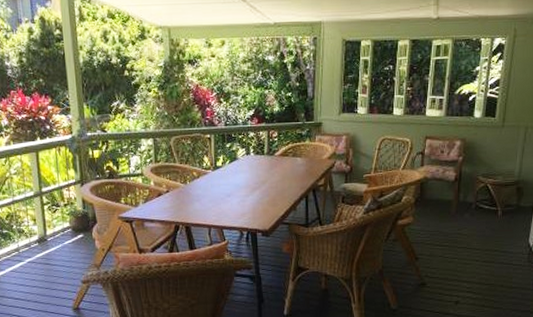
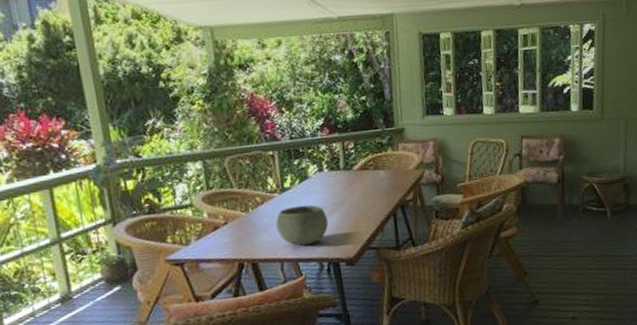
bowl: none [207,182,251,216] -> present [276,205,329,246]

